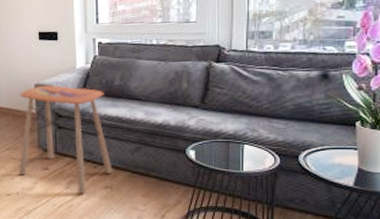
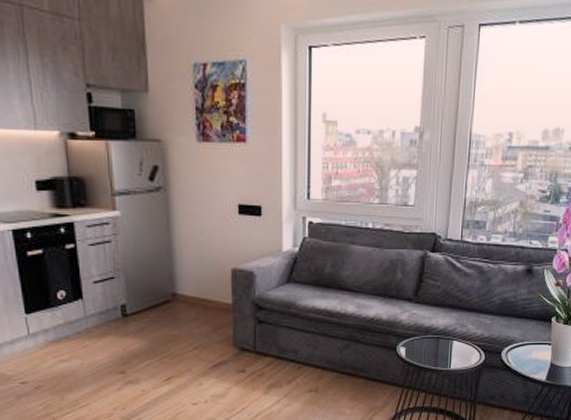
side table: present [18,85,113,193] -> none [208,270,319,399]

